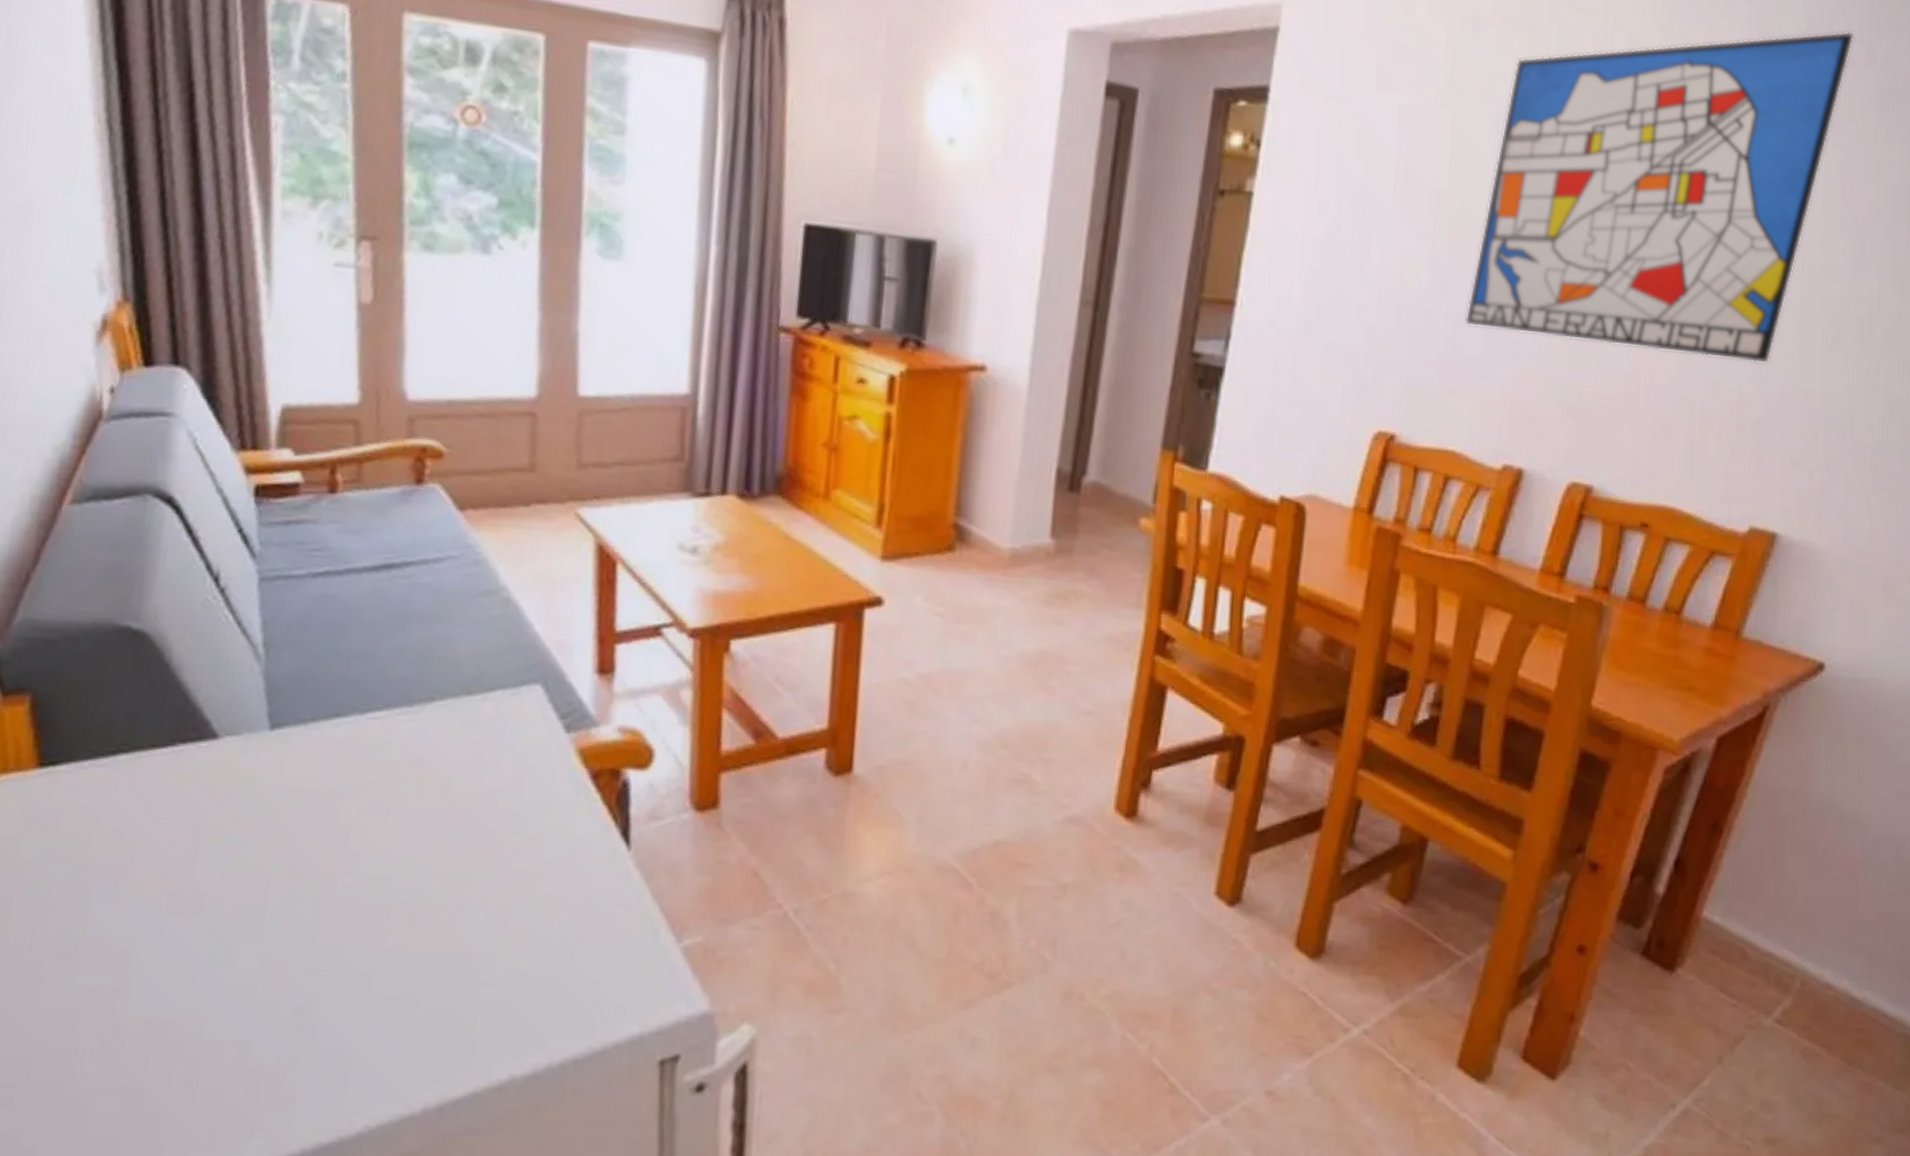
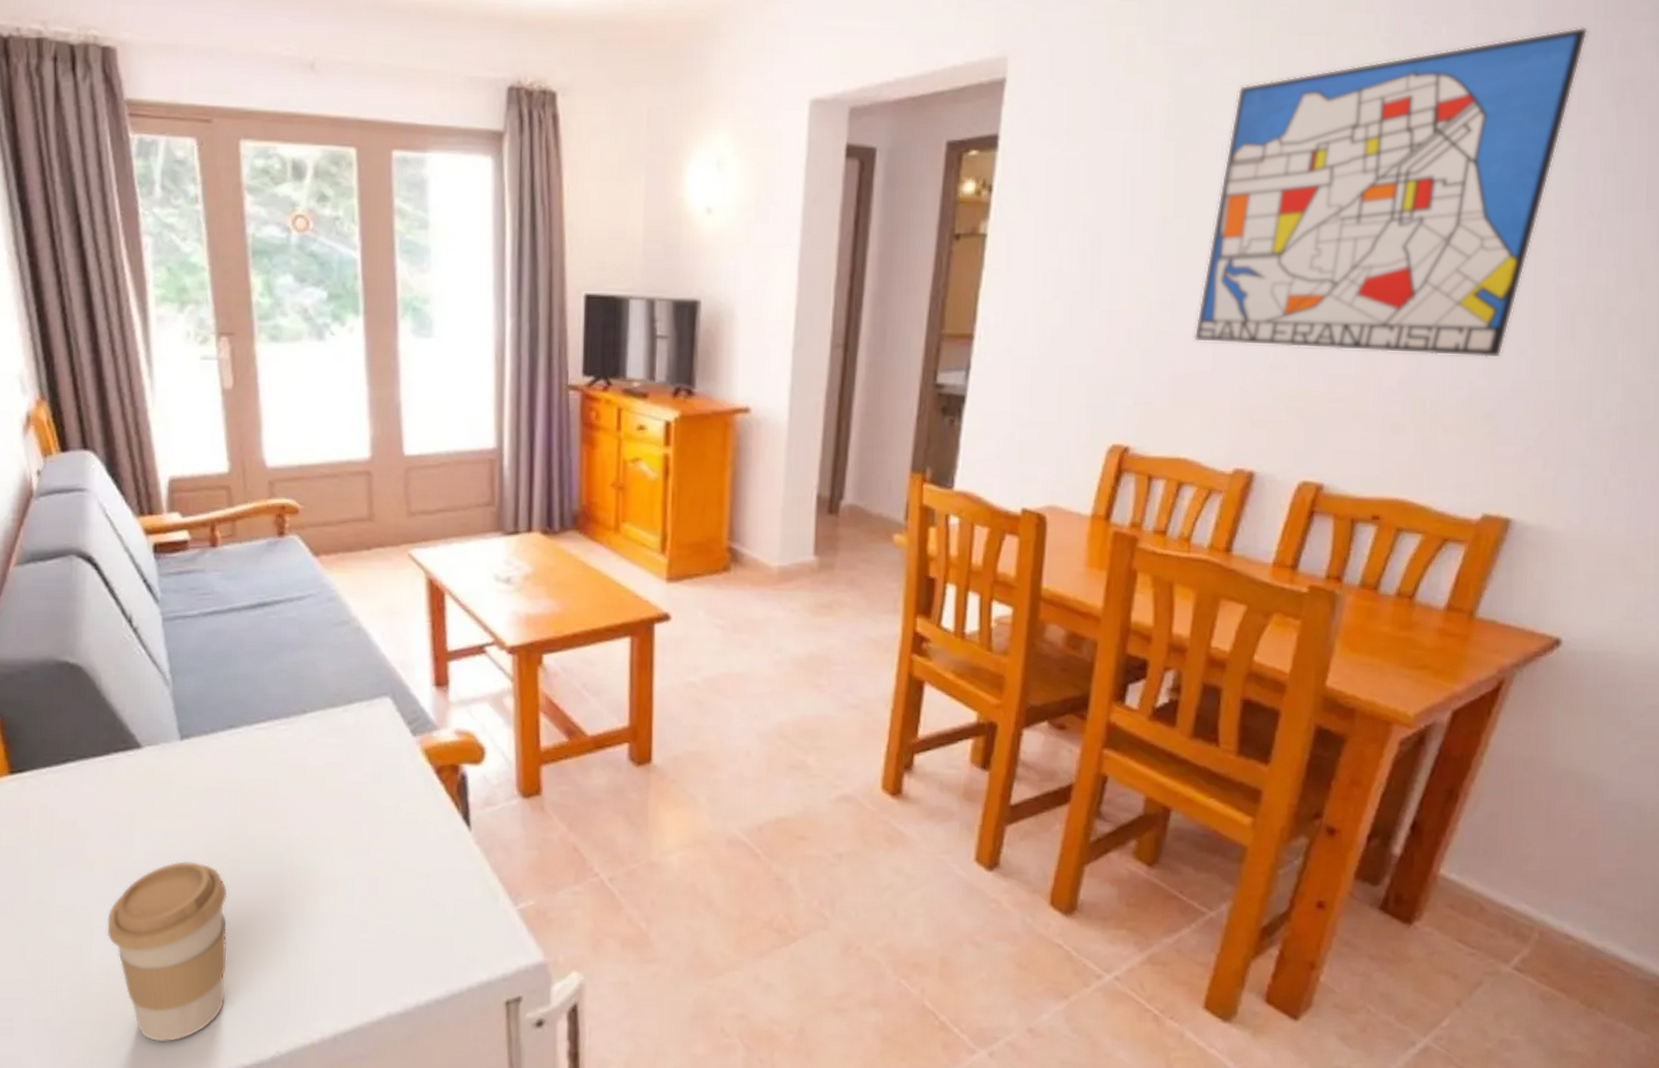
coffee cup: none [151,882,317,1115] -> present [107,861,228,1043]

